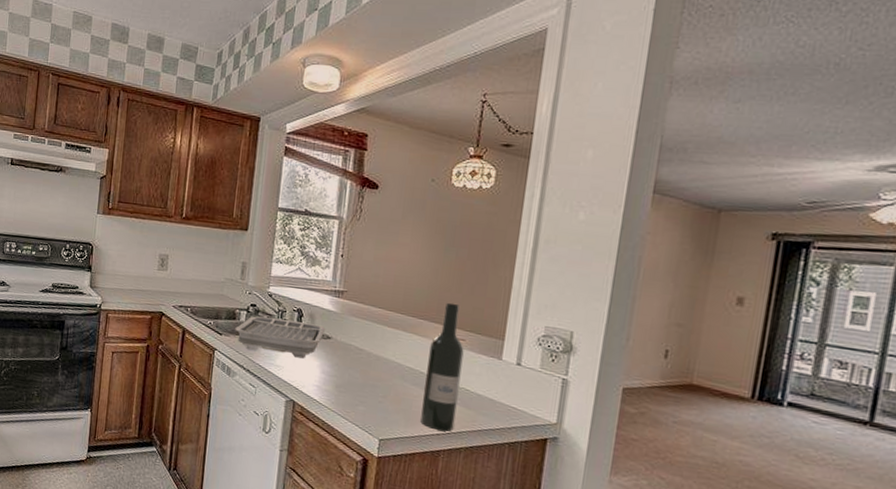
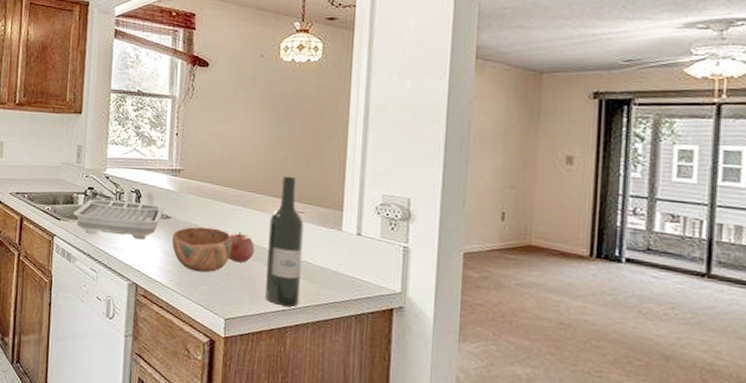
bowl: none [331,348,392,394] -> present [172,226,233,273]
fruit: none [387,355,414,386] -> present [229,232,255,263]

